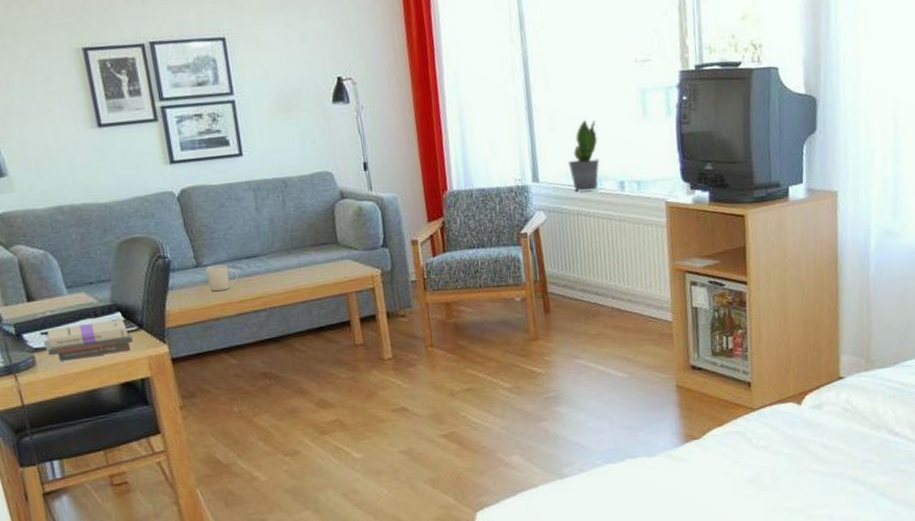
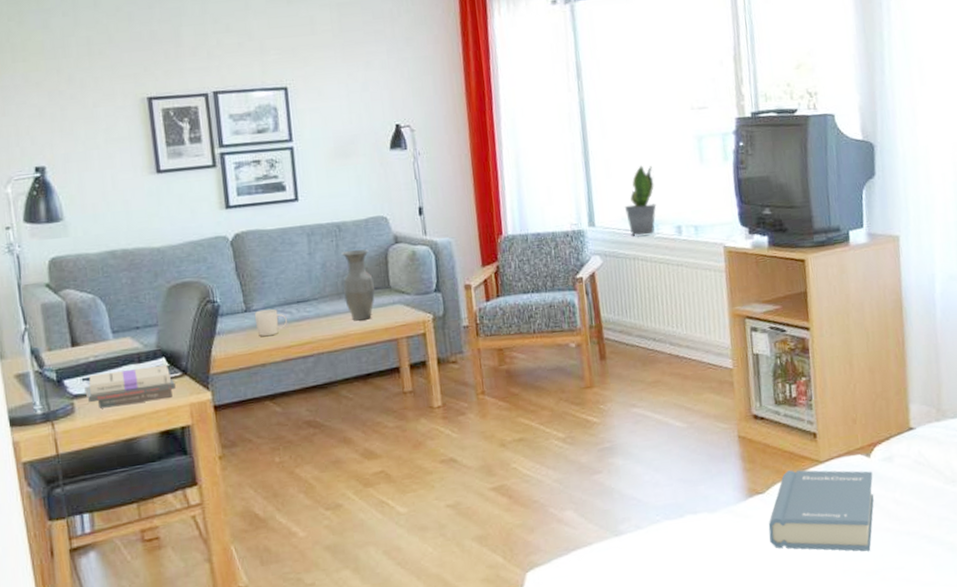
vase: none [288,205,324,276] -> present [341,249,376,321]
book: none [703,417,804,491] -> present [768,470,875,551]

